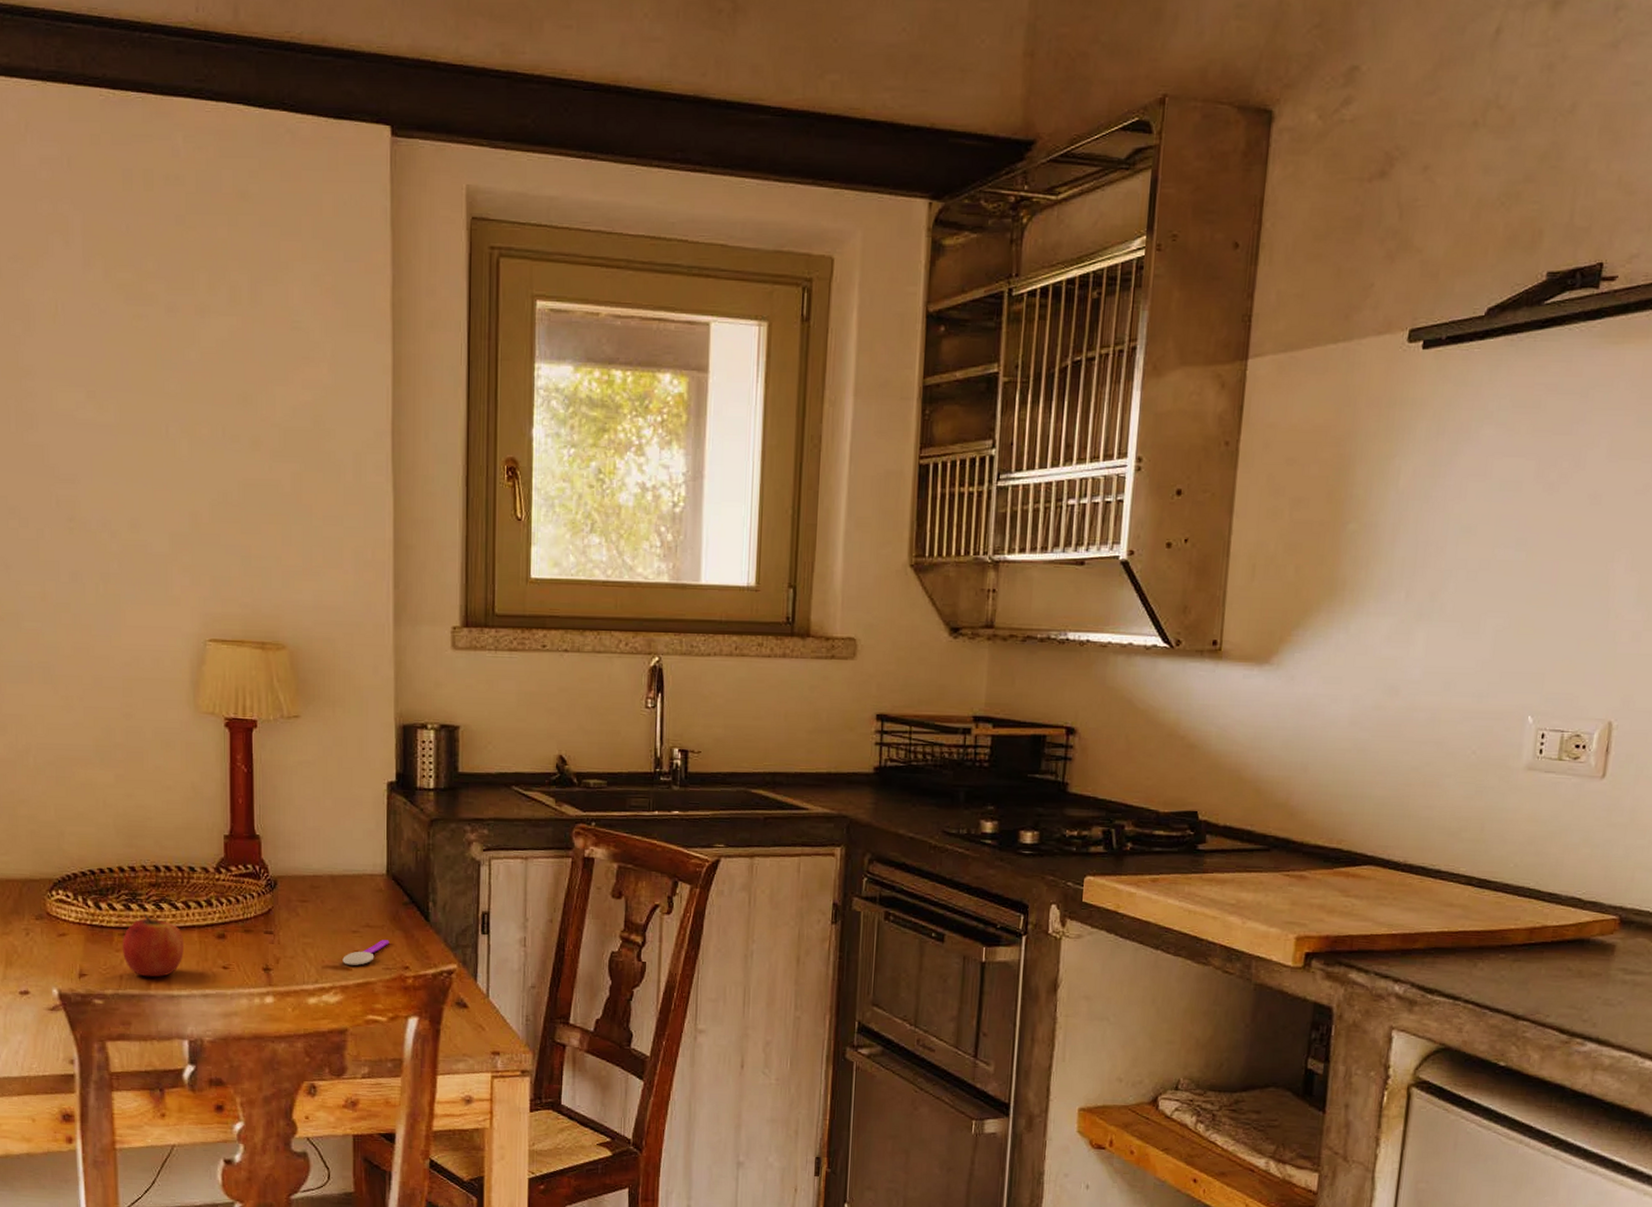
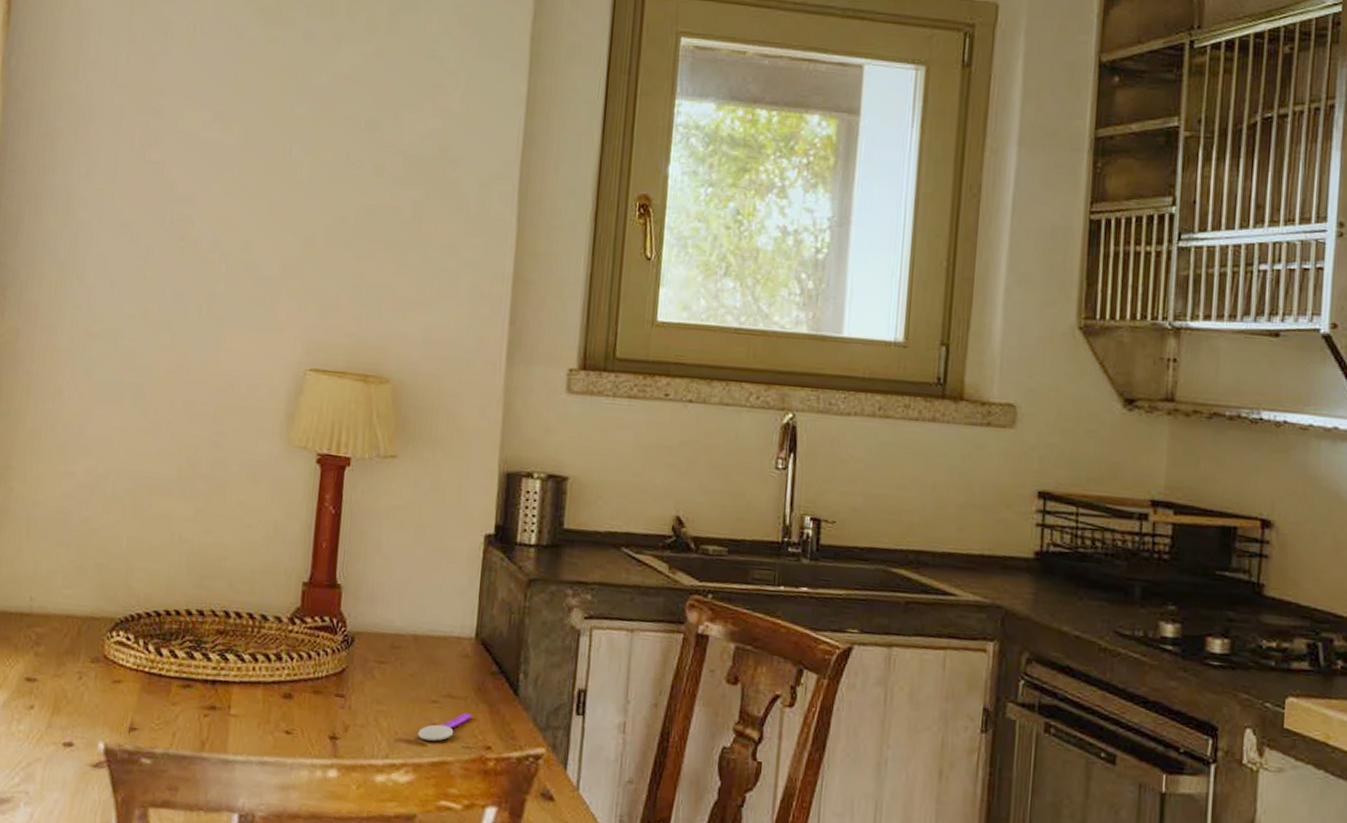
apple: present [122,914,184,977] -> none [179,664,247,738]

